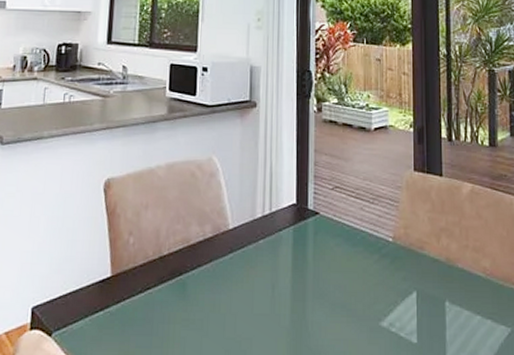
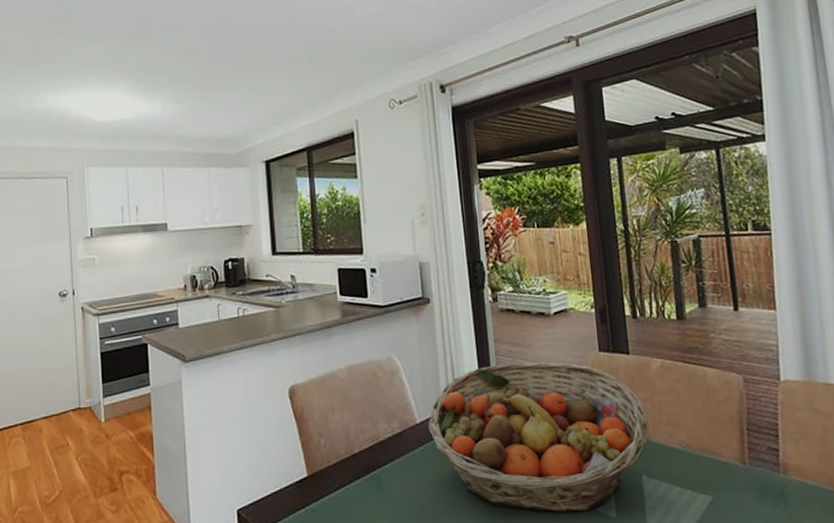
fruit basket: none [240,175,456,335] -> present [428,362,650,513]

